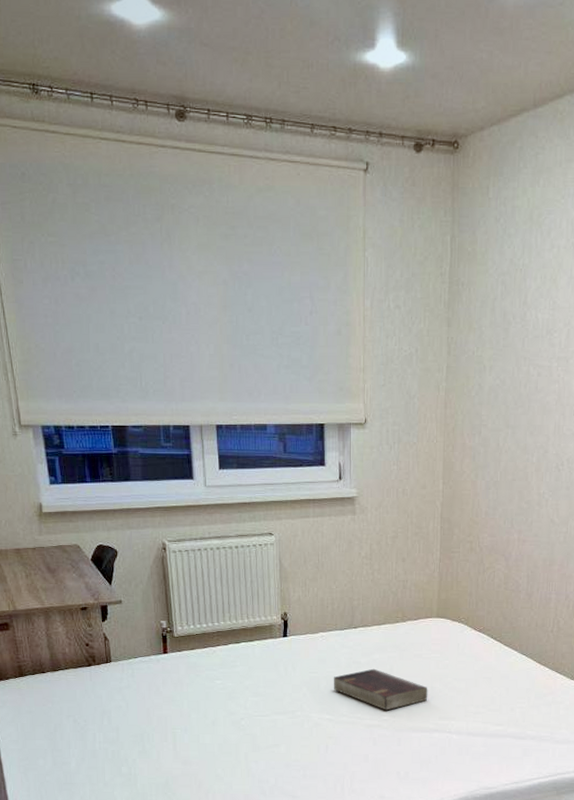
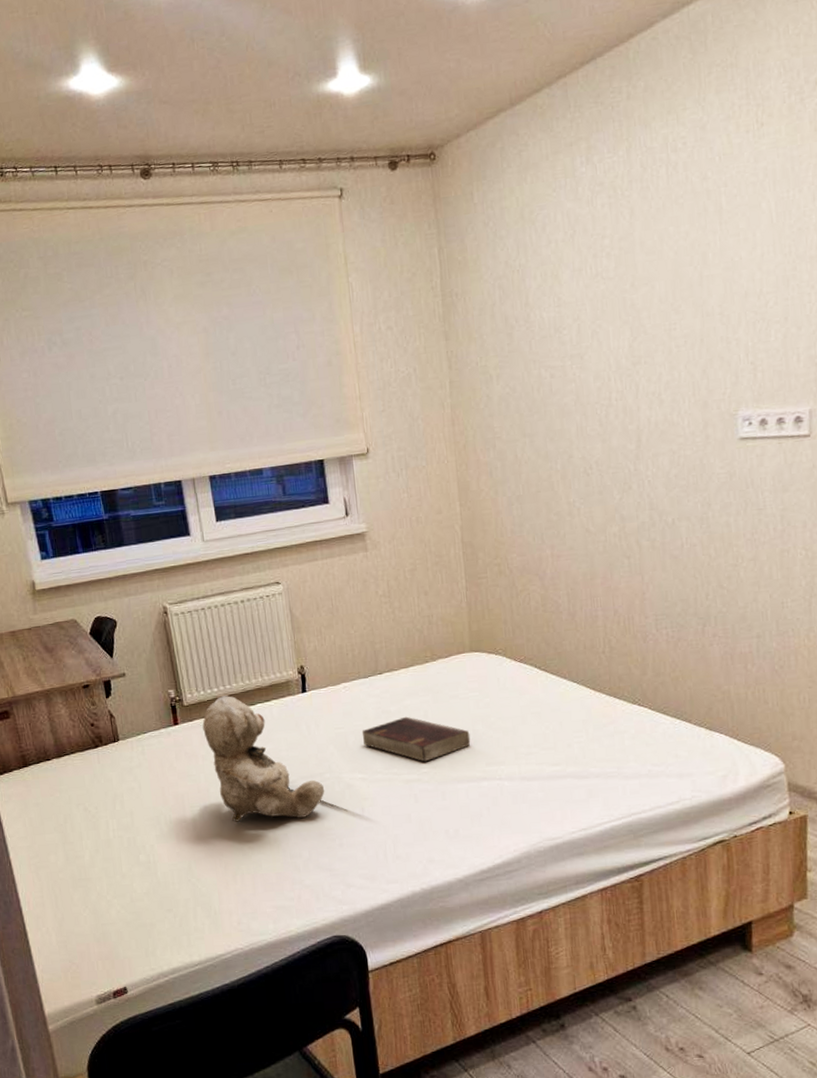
teddy bear: none [190,632,295,748] -> present [202,696,325,822]

